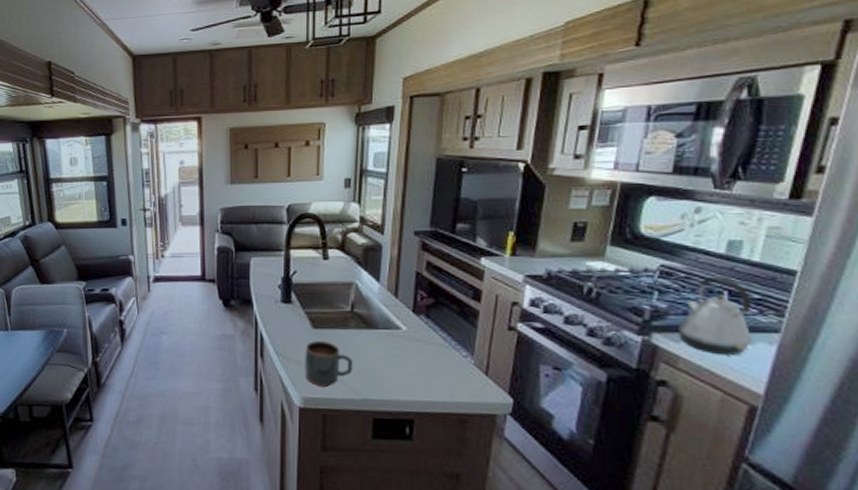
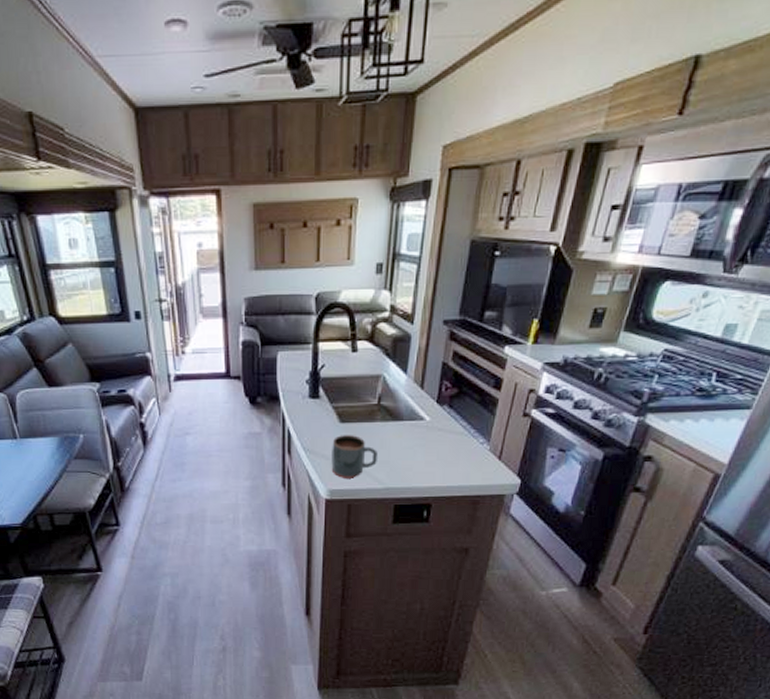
kettle: present [678,276,753,355] -> none [669,359,735,430]

